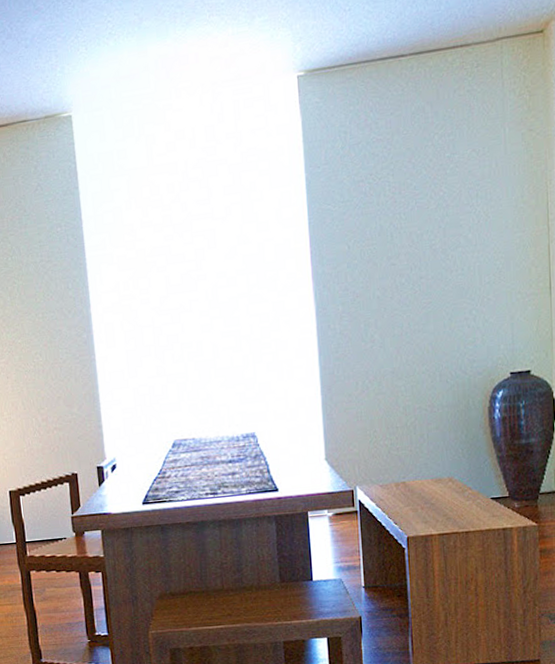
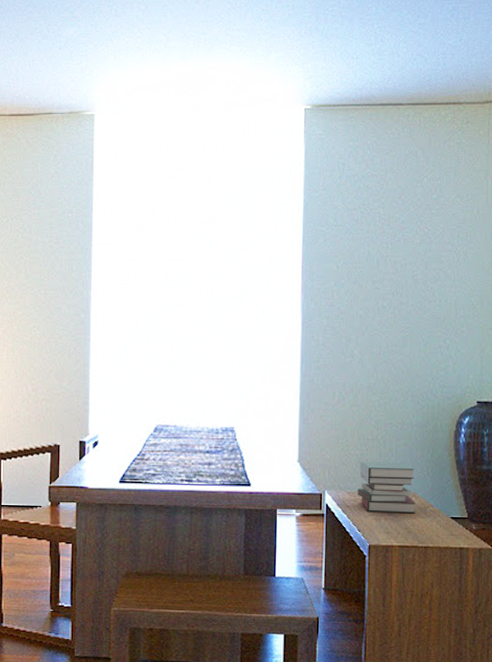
books: none [390,447,453,503] -> present [357,462,416,514]

